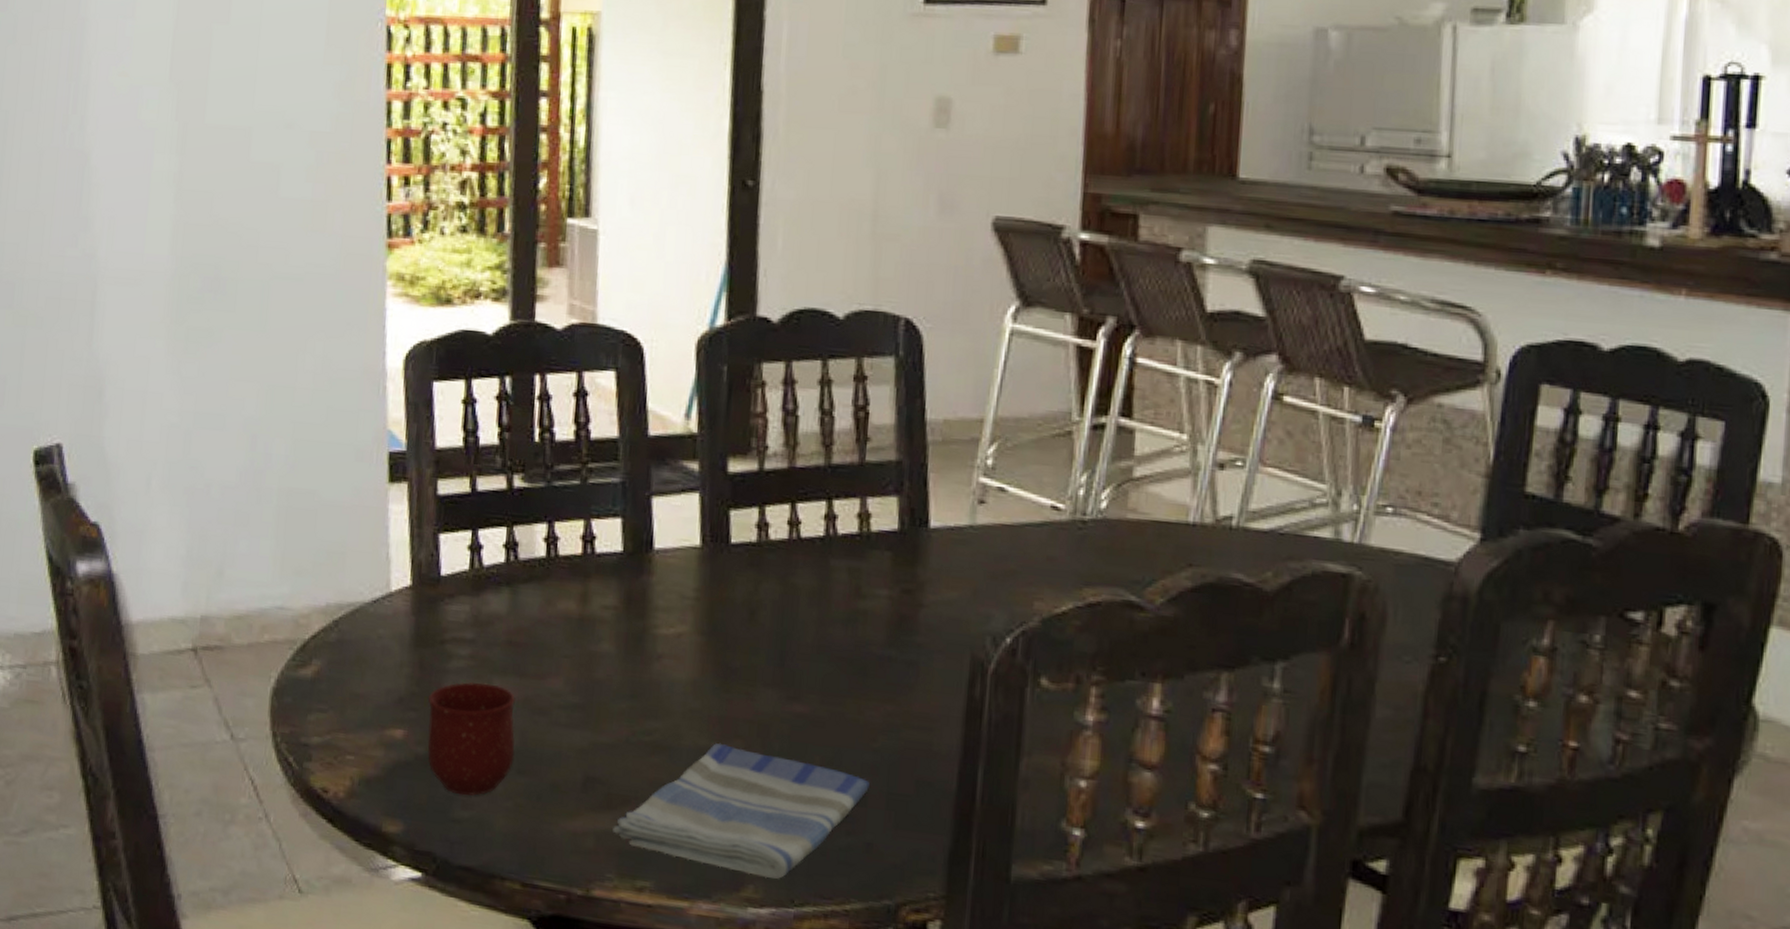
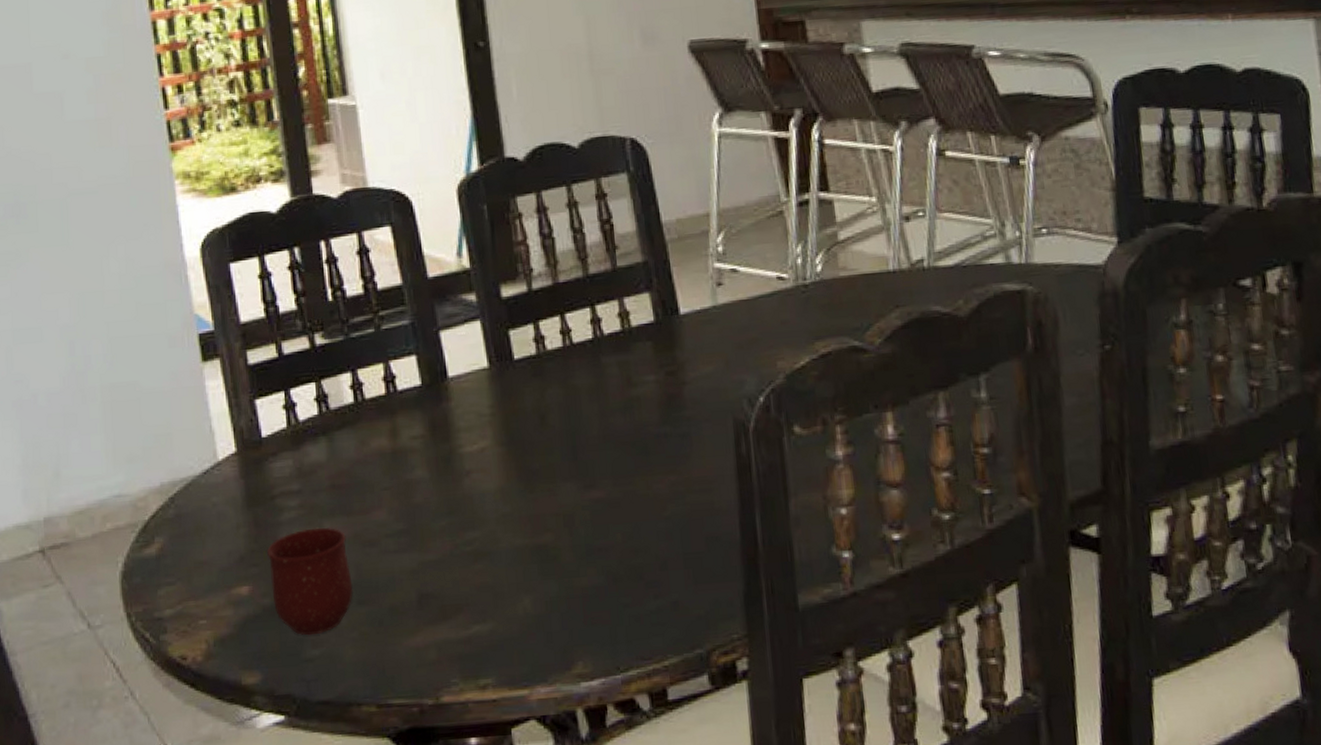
dish towel: present [613,742,870,879] -> none [451,539,667,652]

